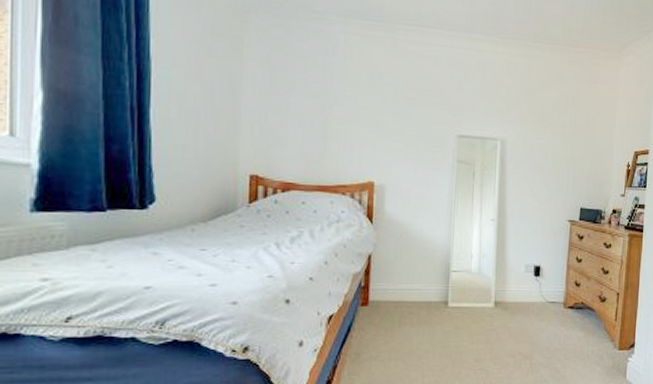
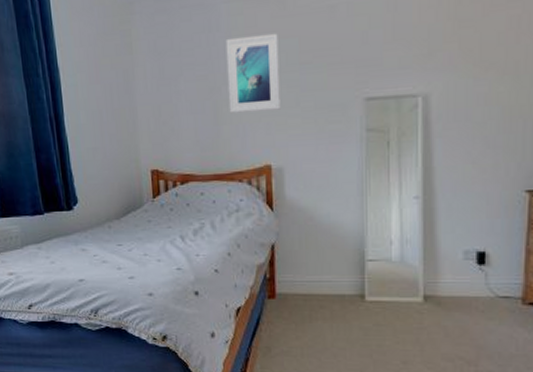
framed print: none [338,65,389,134] -> present [225,33,281,113]

